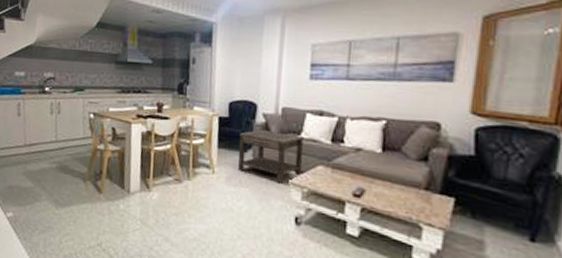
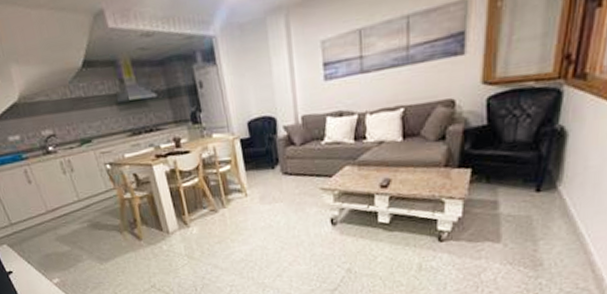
side table: present [238,130,303,184] -> none [264,140,330,192]

